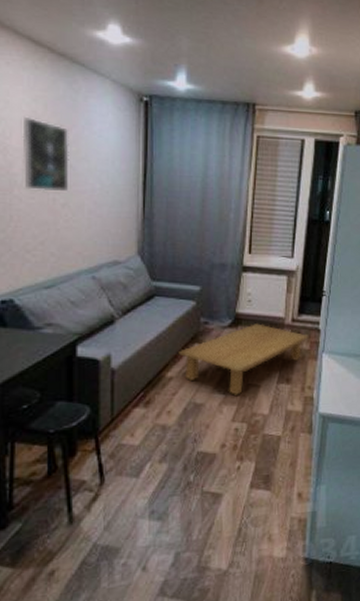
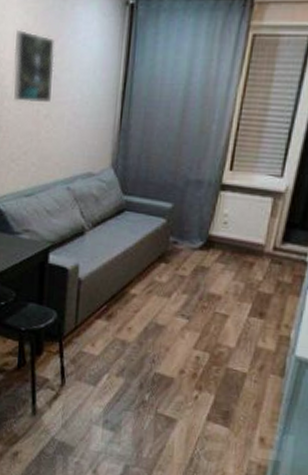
coffee table: present [178,323,309,395] -> none [144,248,293,323]

